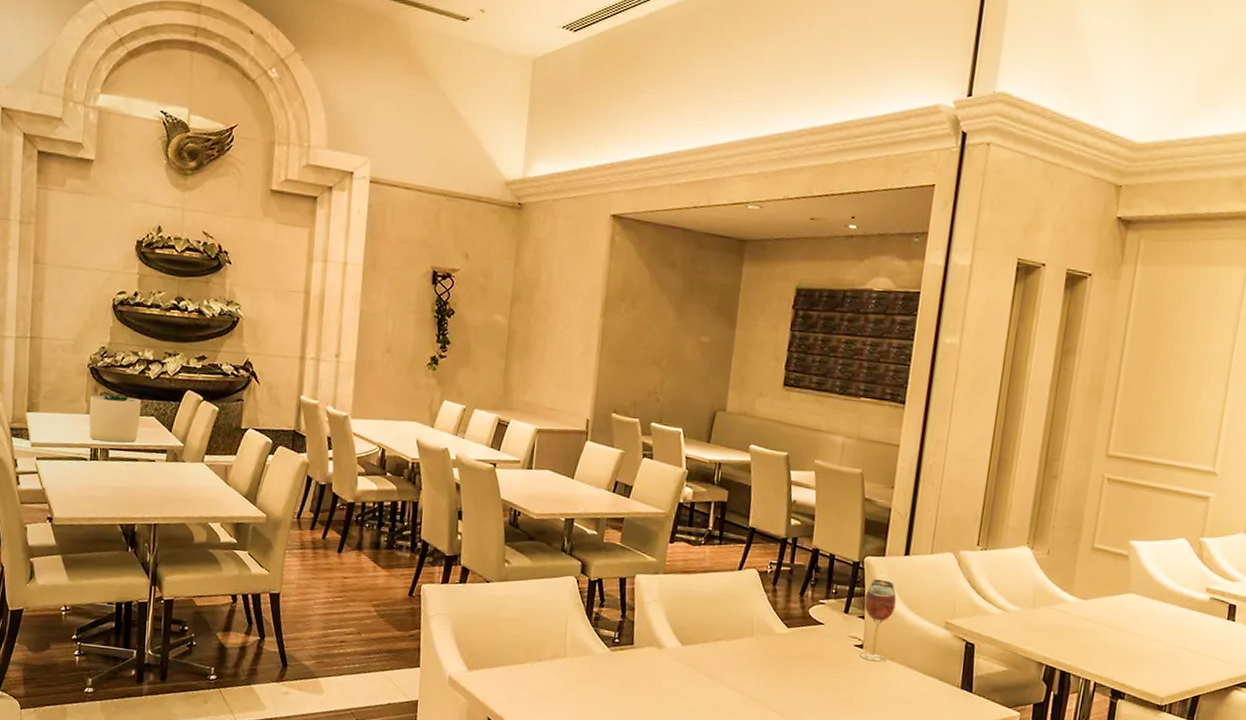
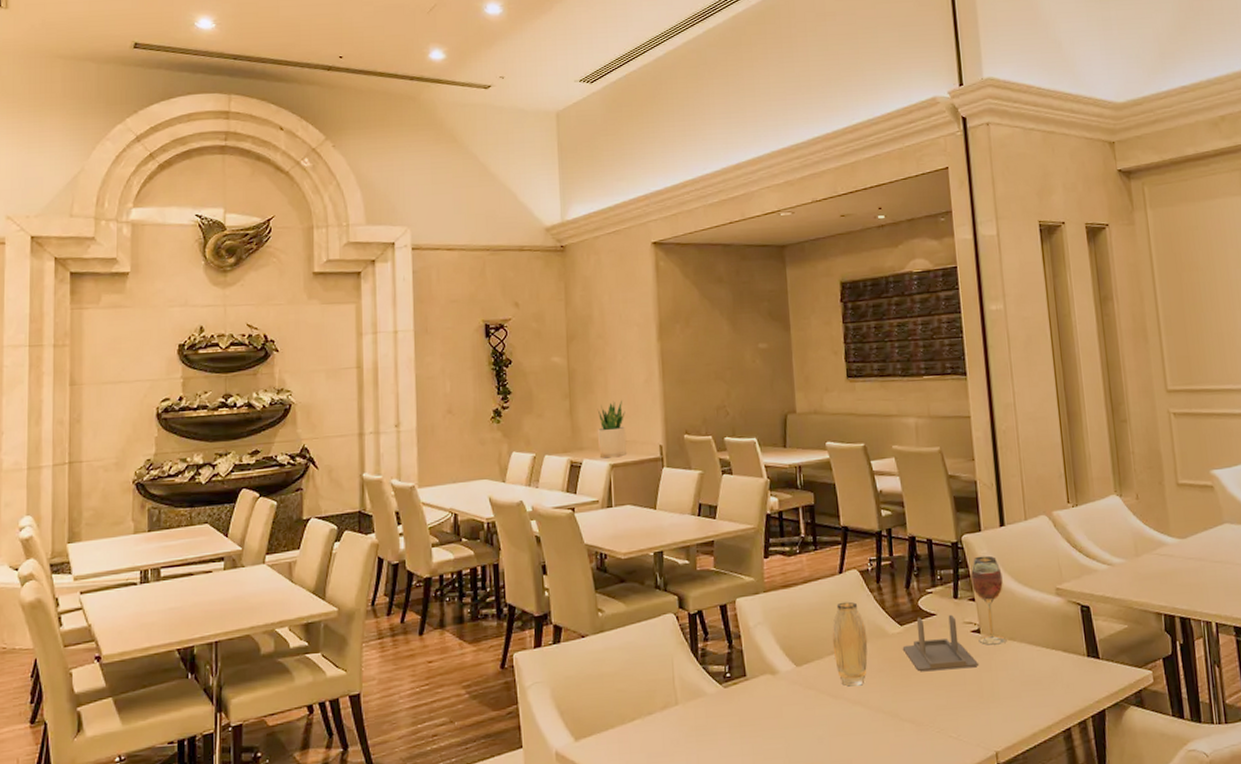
planter: present [88,393,141,443] -> none [136,505,193,561]
planter: none [527,368,558,423] -> present [597,400,627,458]
vase: none [719,596,754,673] -> present [832,601,868,687]
napkin holder: none [785,623,855,677] -> present [902,614,978,671]

